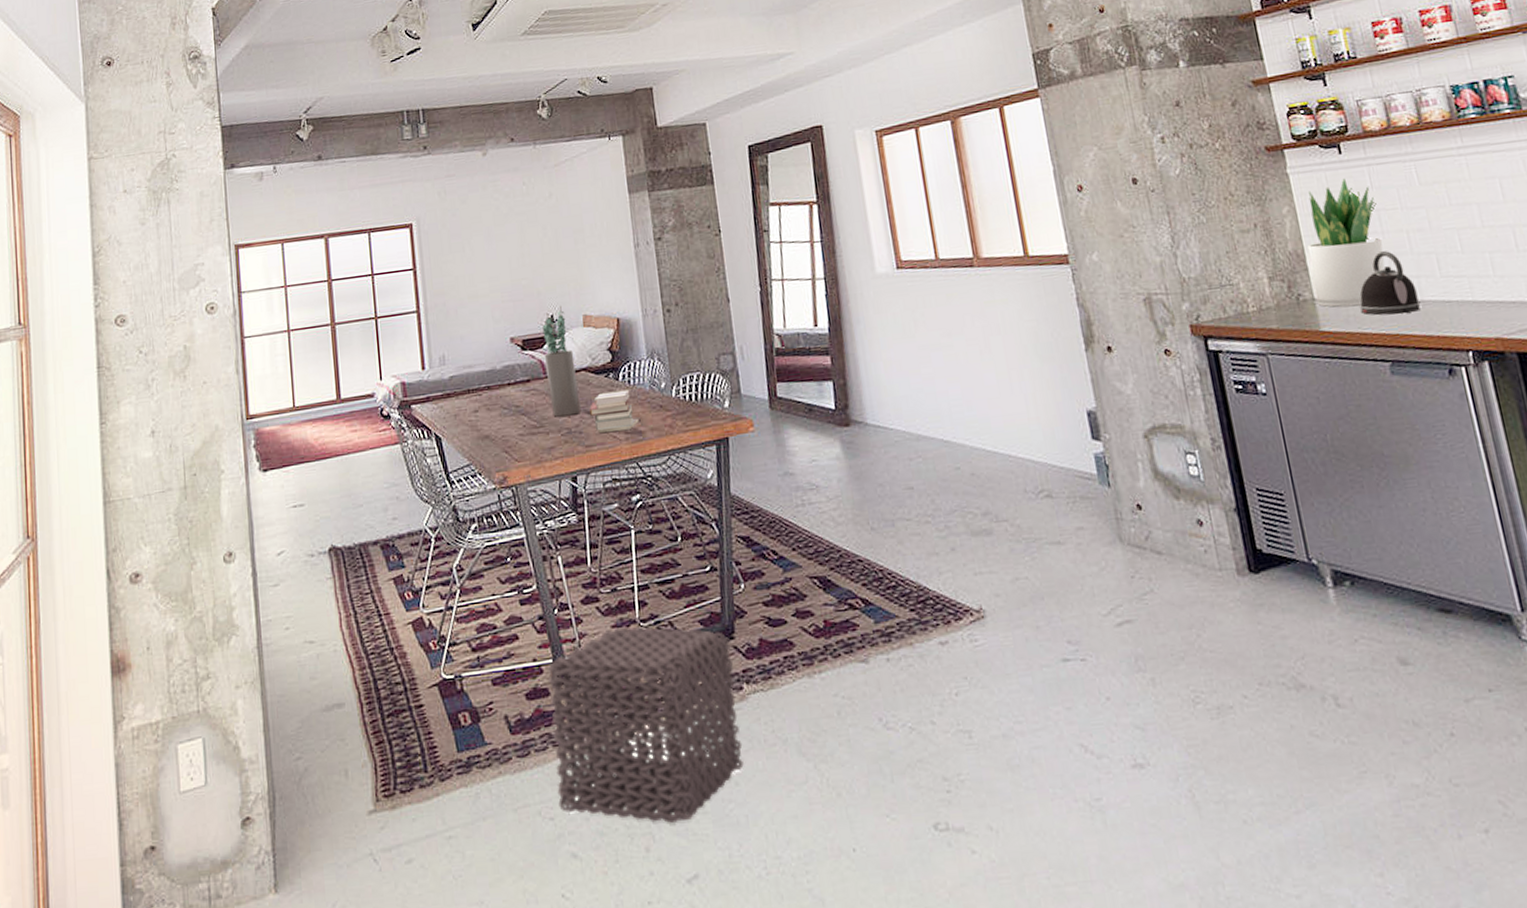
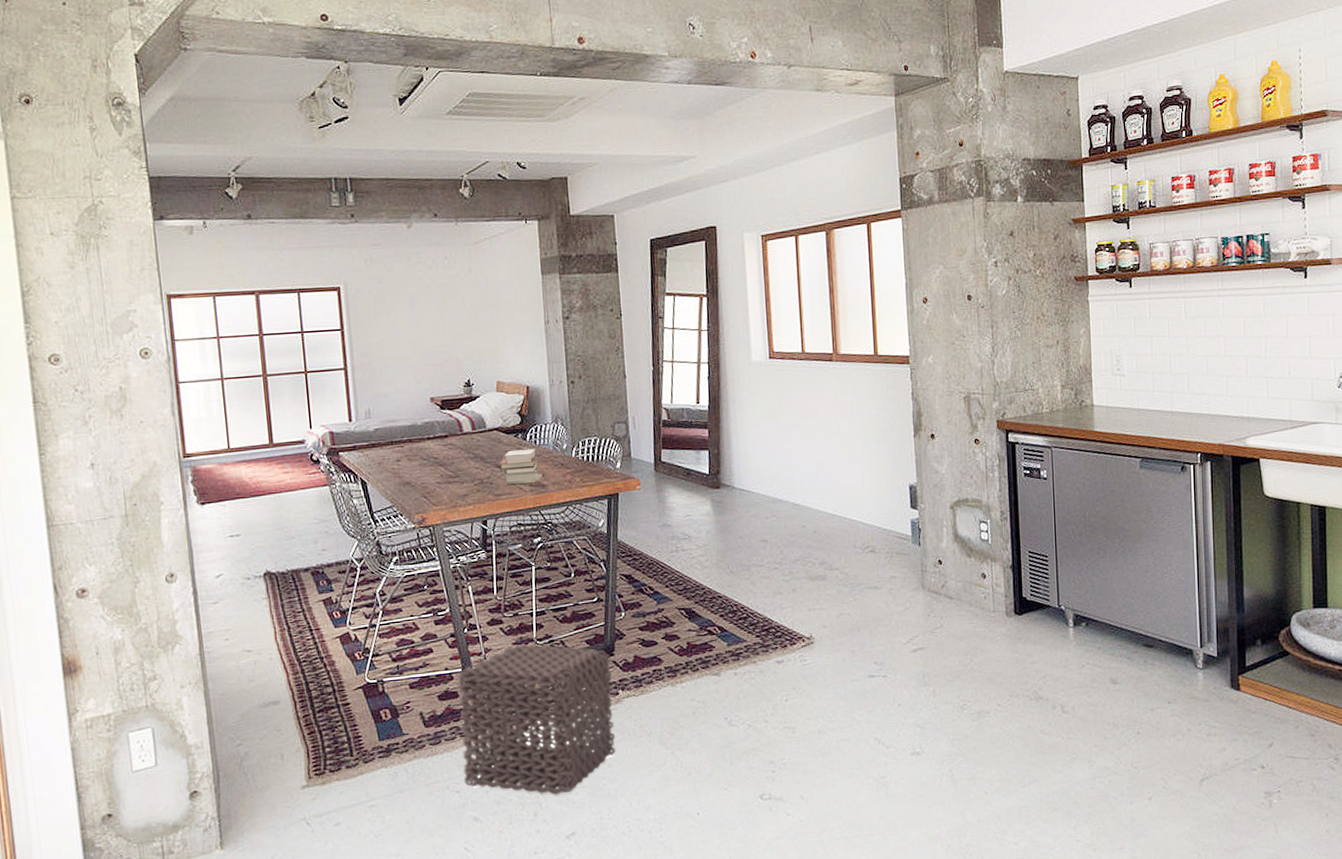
vase: present [542,306,581,418] -> none [459,372,493,470]
planter: present [1307,178,1385,308] -> none [1093,308,1150,413]
kettle: present [1360,251,1421,315] -> none [1126,370,1170,421]

